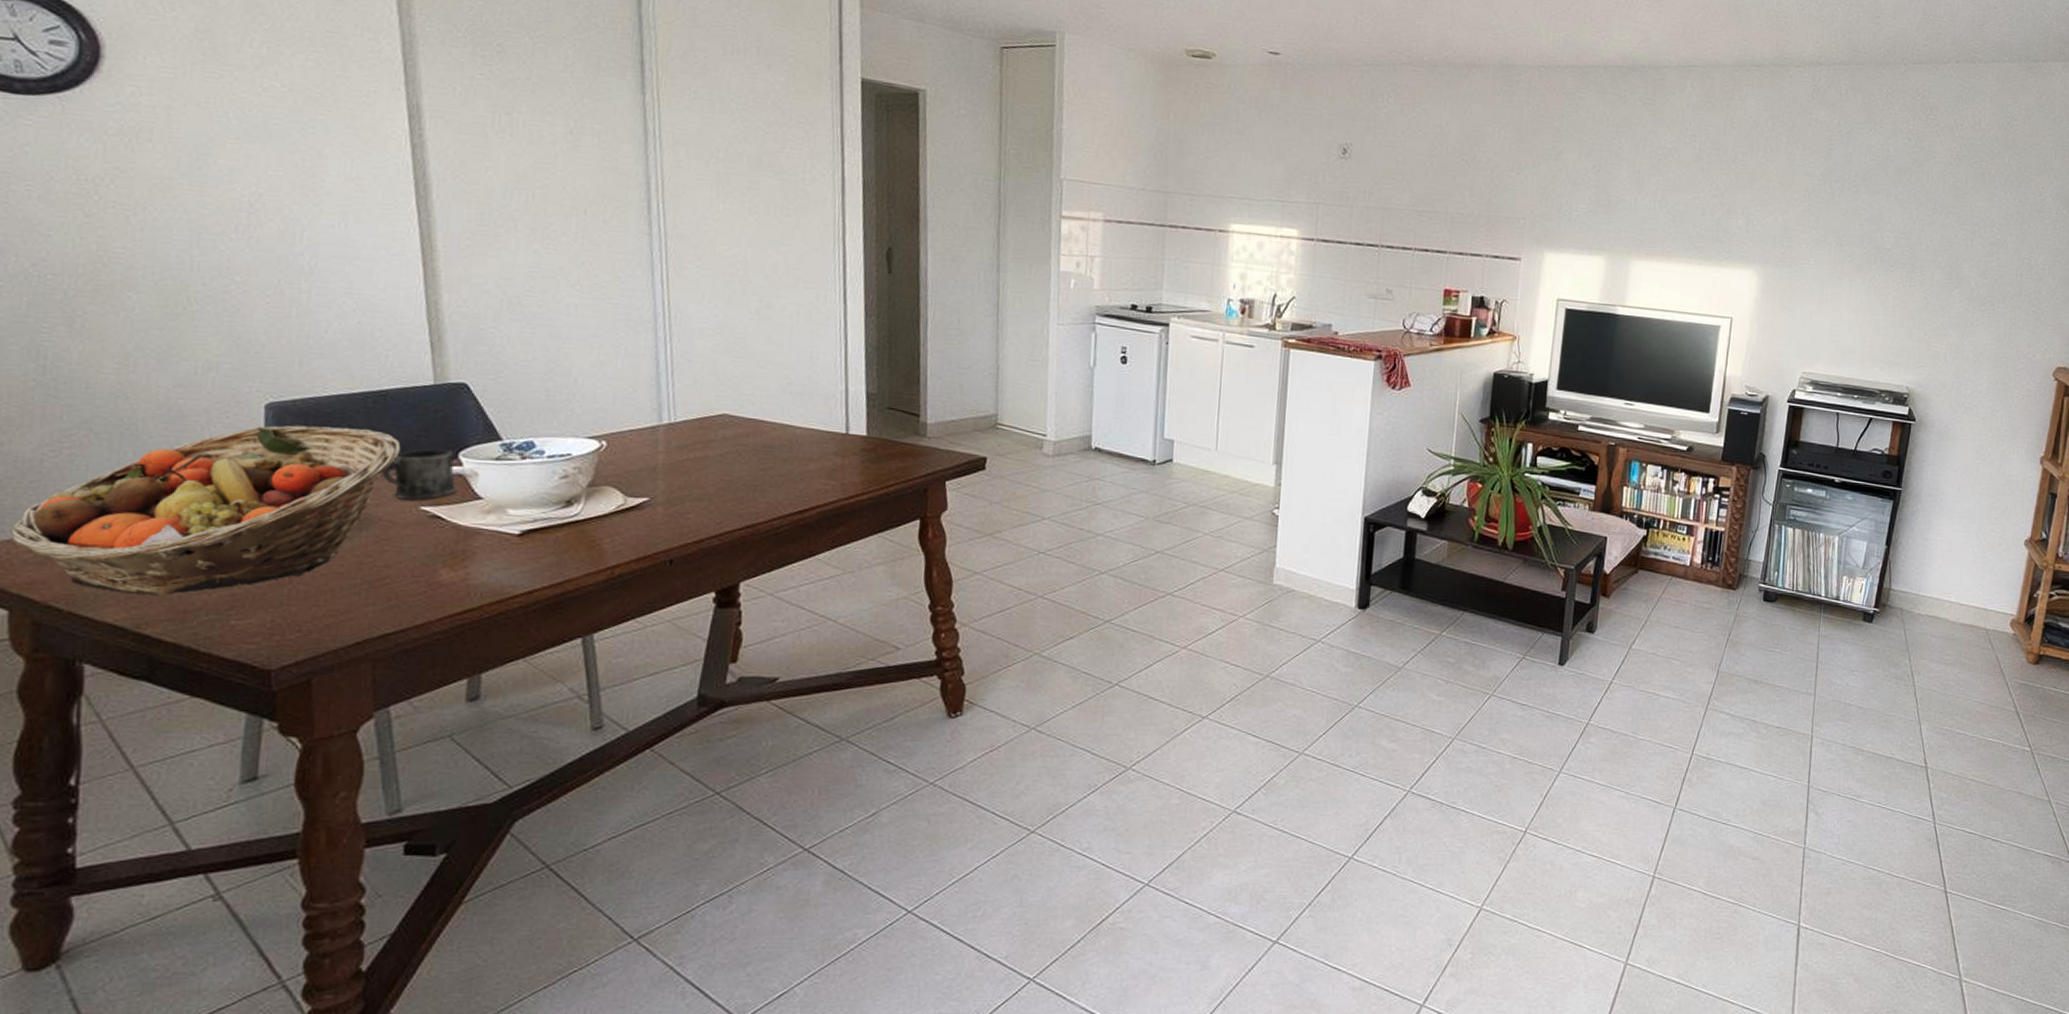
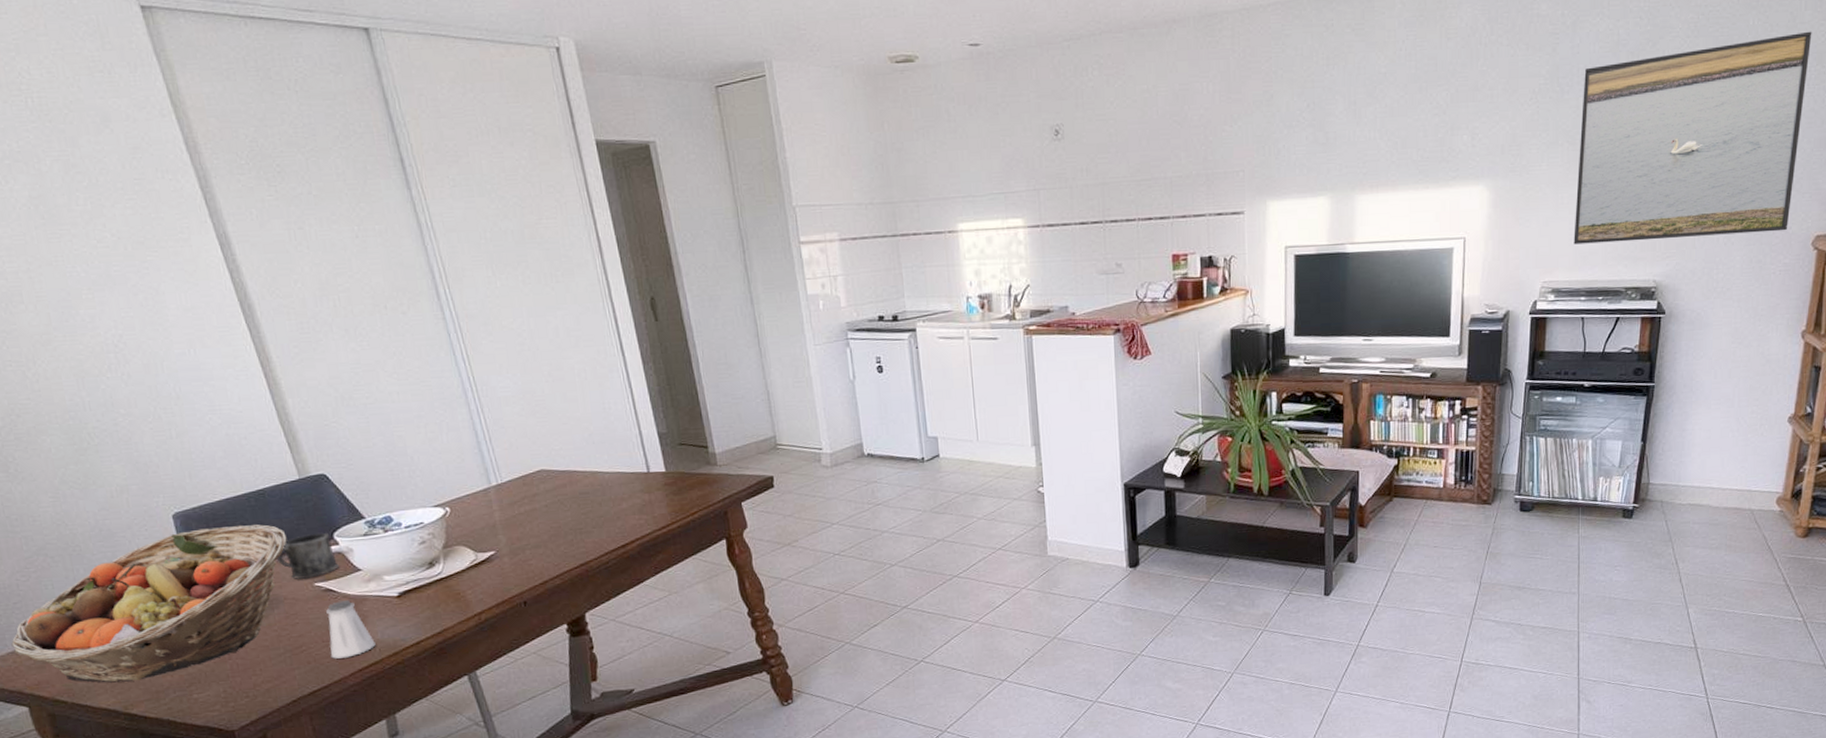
saltshaker: none [418,531,478,599] -> present [326,600,376,659]
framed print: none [1834,176,2060,358] -> present [1574,31,1812,245]

